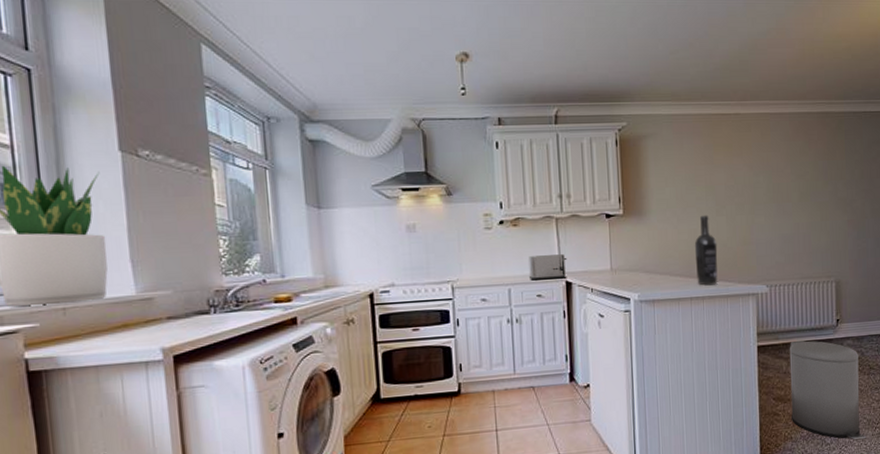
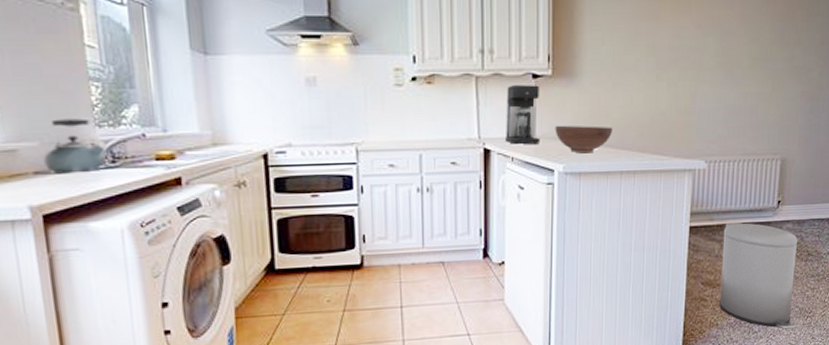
kettle: none [176,268,233,318] -> present [44,118,108,174]
toaster: present [527,254,567,282] -> none [442,118,487,147]
coffee maker: none [583,223,616,277] -> present [504,85,540,145]
bowl: none [628,257,681,283] -> present [555,125,613,154]
wine bottle: present [694,215,718,285] -> none [629,79,655,158]

